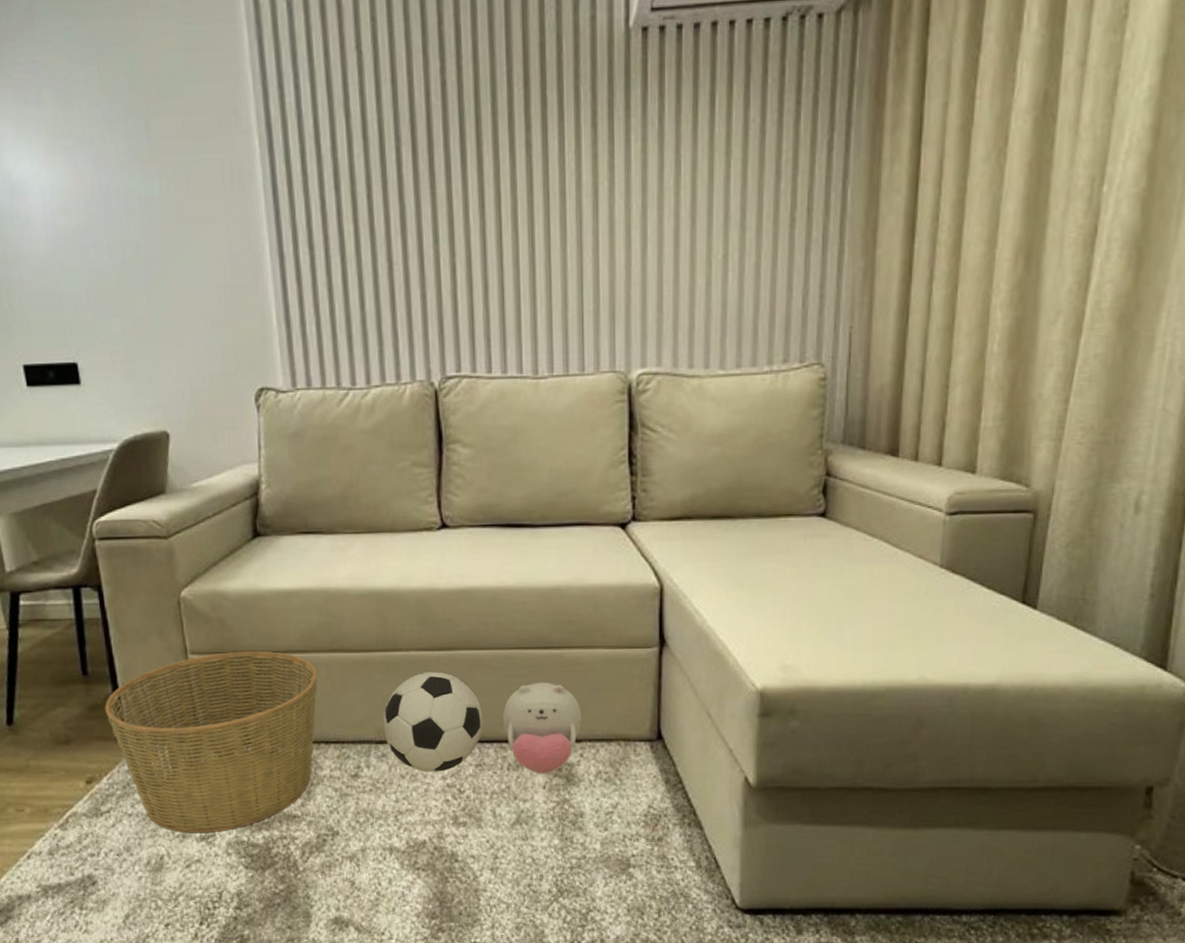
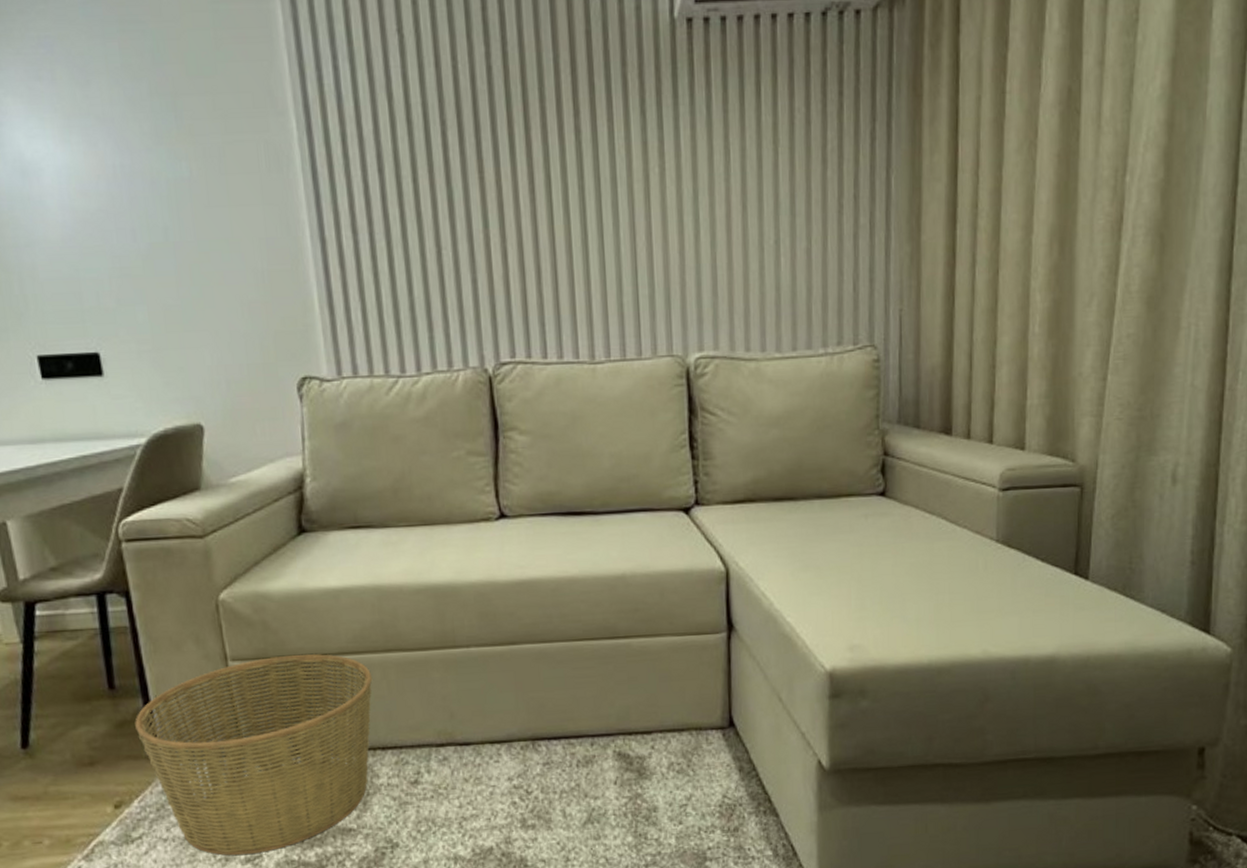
soccer ball: present [383,671,483,772] -> none [443,667,550,774]
plush toy: present [503,682,582,774] -> none [570,673,652,770]

